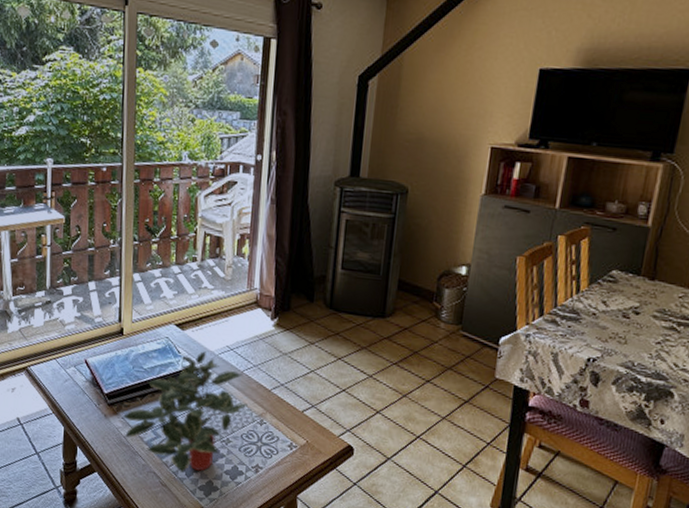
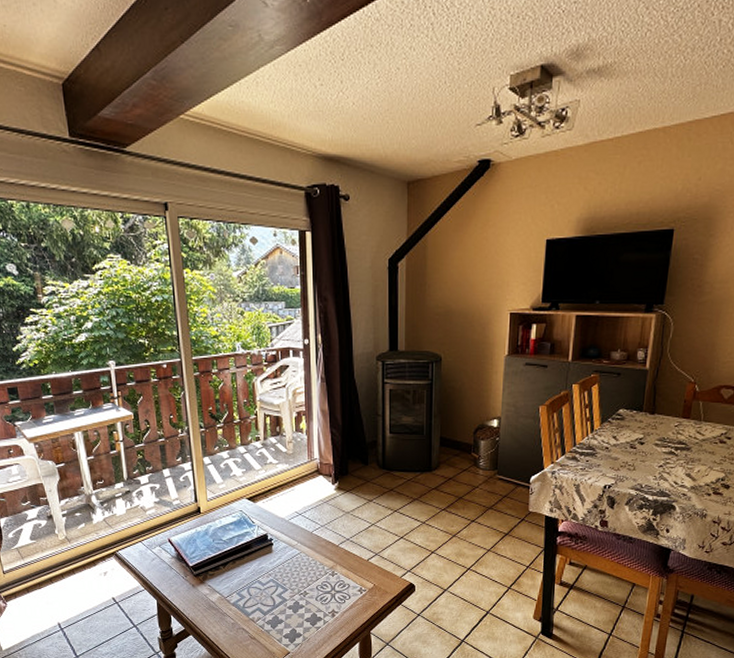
potted plant: present [122,351,248,473] -> none [208,519,319,625]

